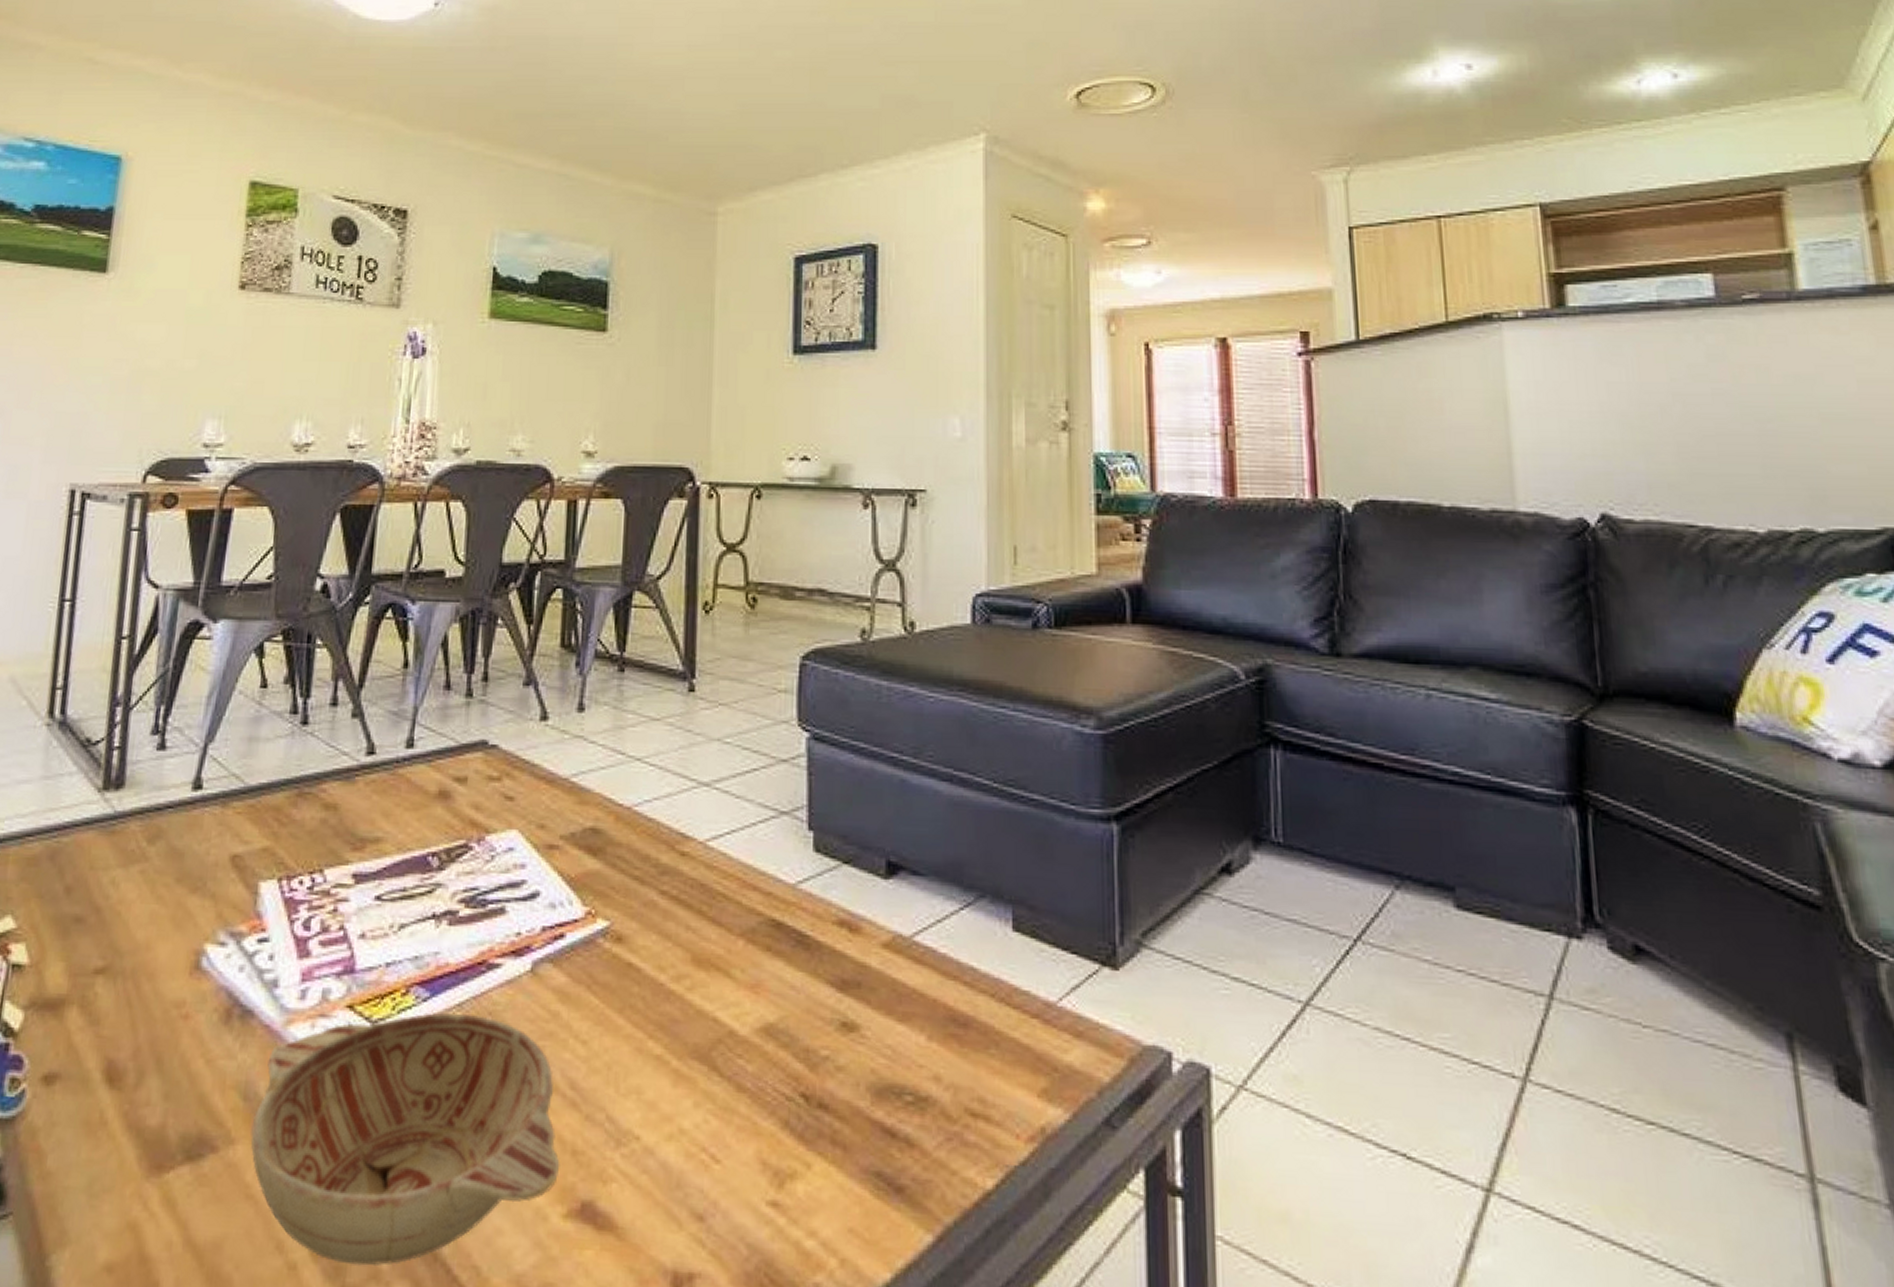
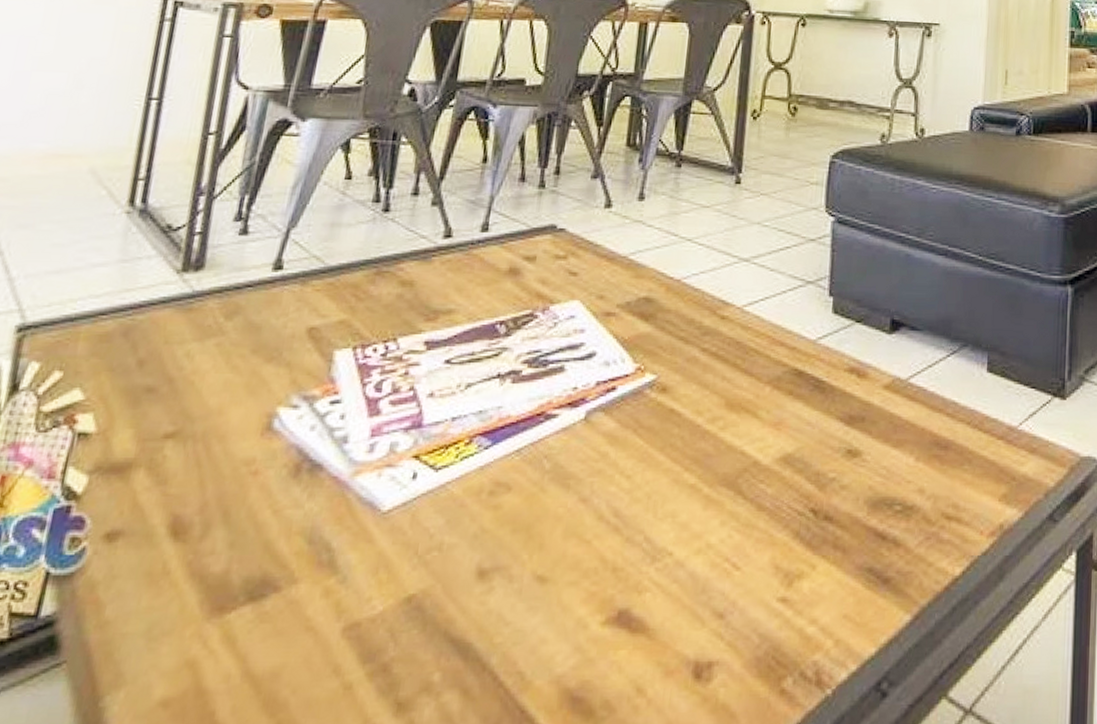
decorative bowl: present [250,1013,560,1267] -> none [313,458,602,680]

